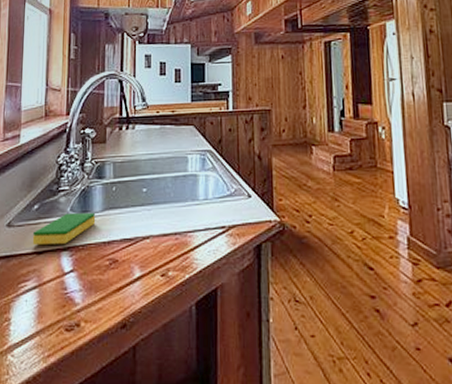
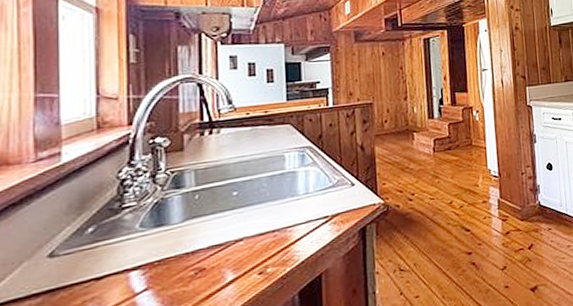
dish sponge: present [32,212,96,246] -> none [87,224,175,272]

